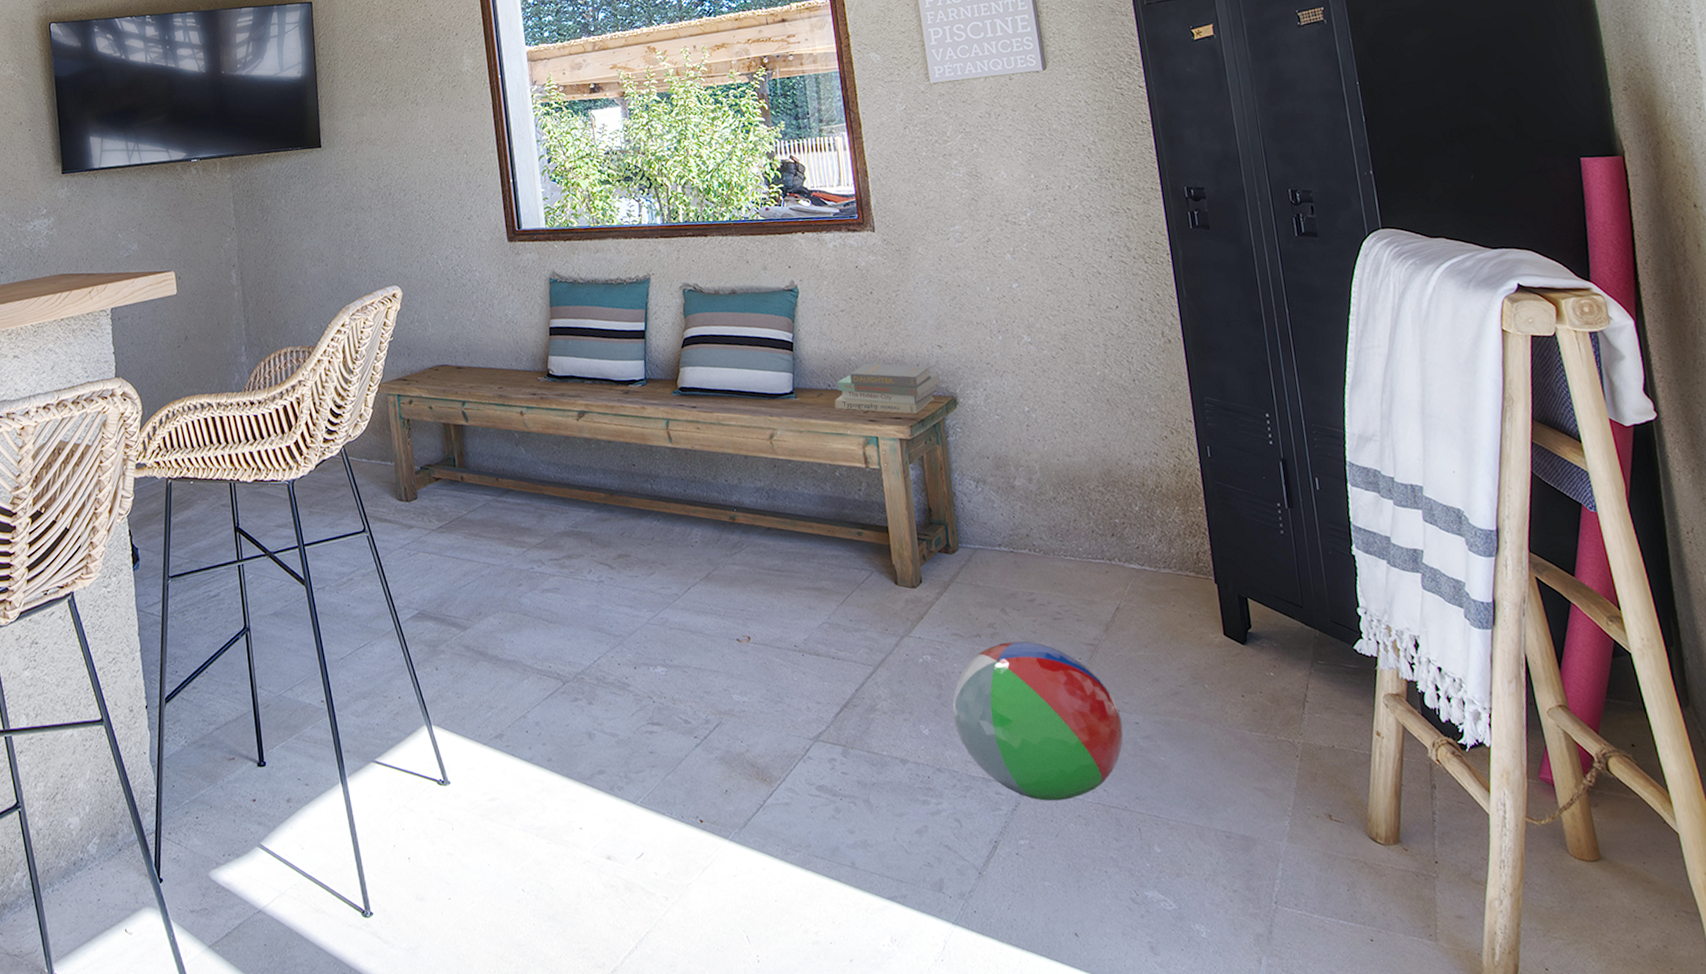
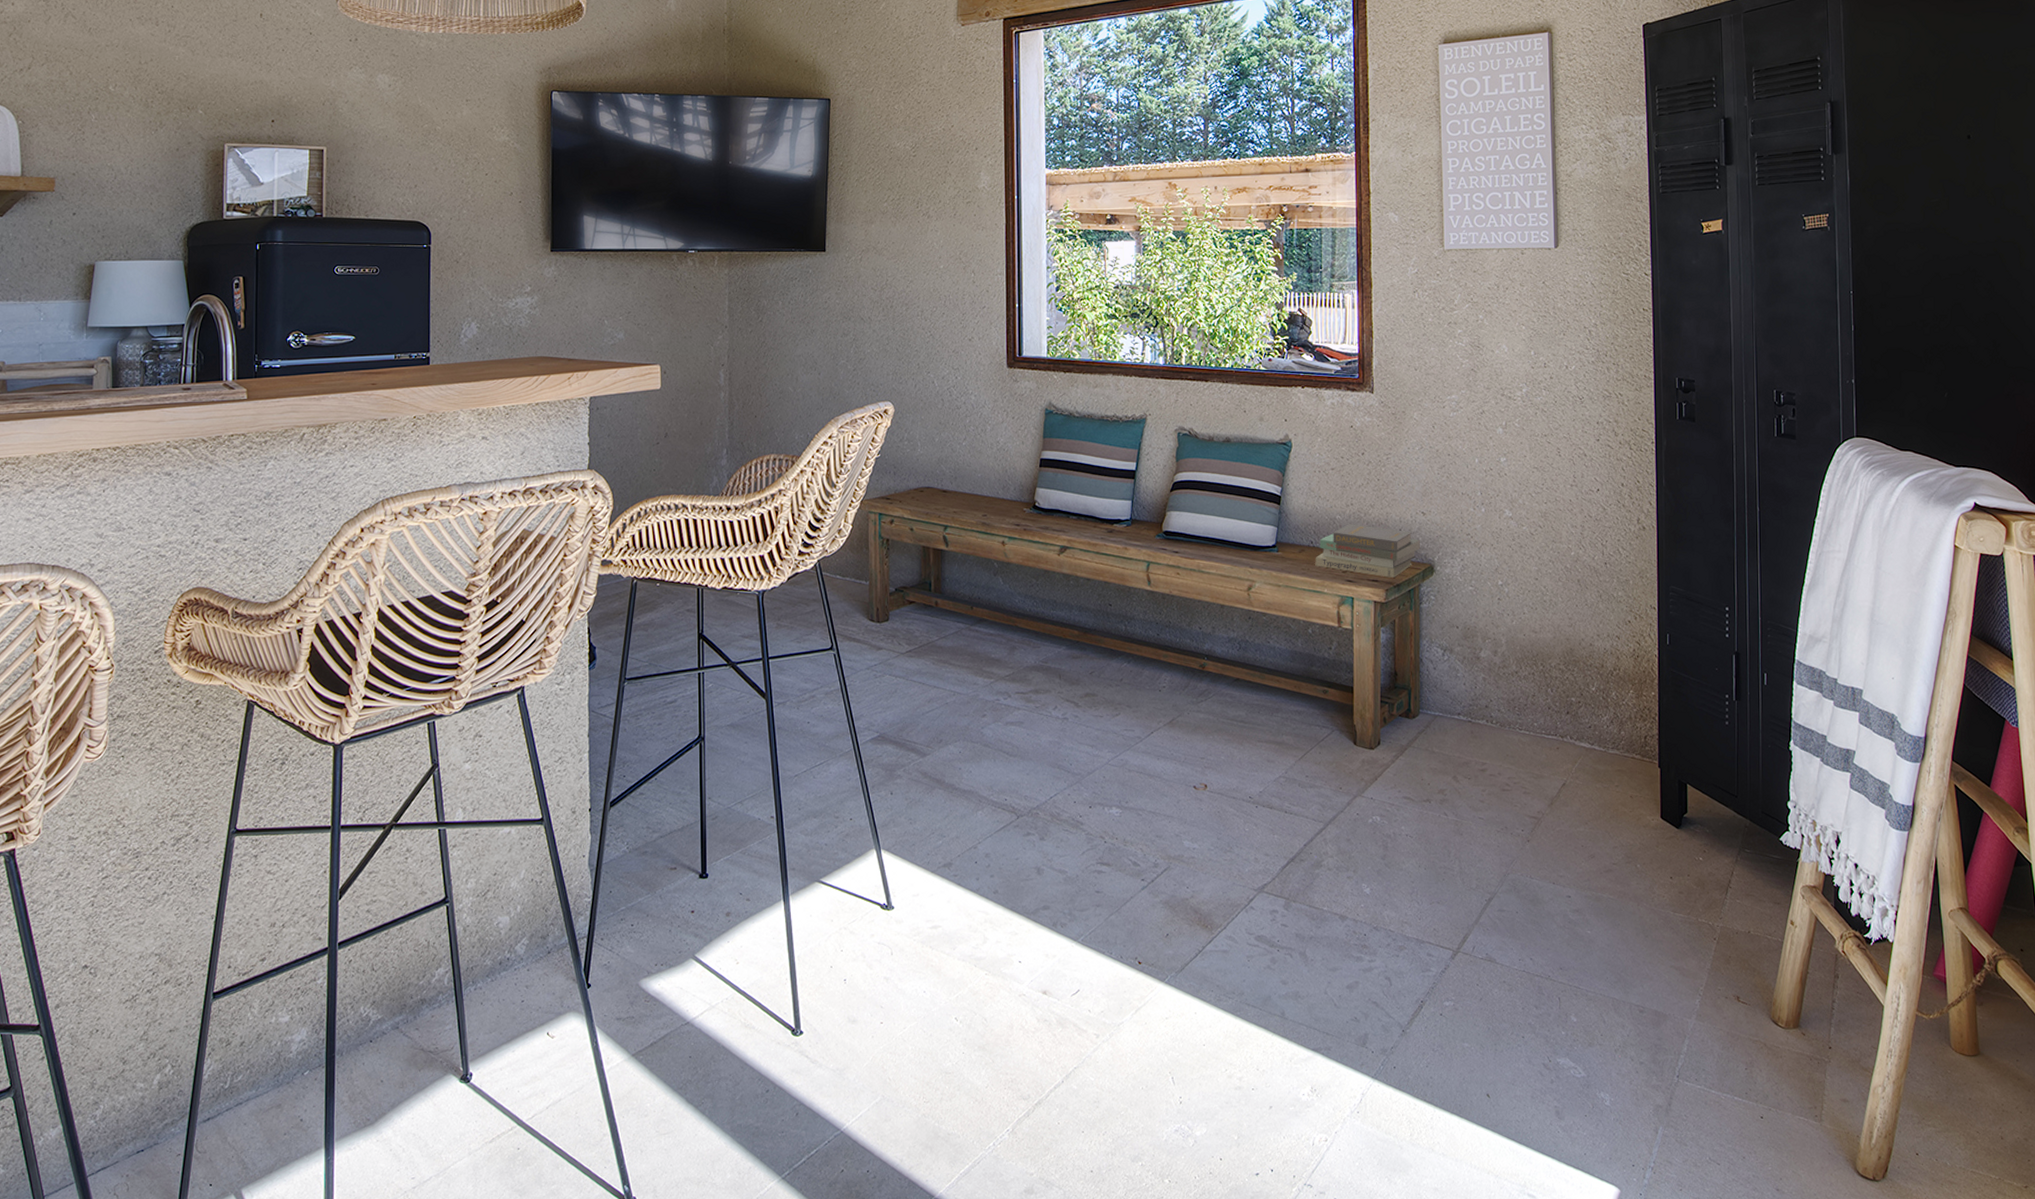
beach ball: present [952,640,1124,801] -> none [1395,809,1555,966]

